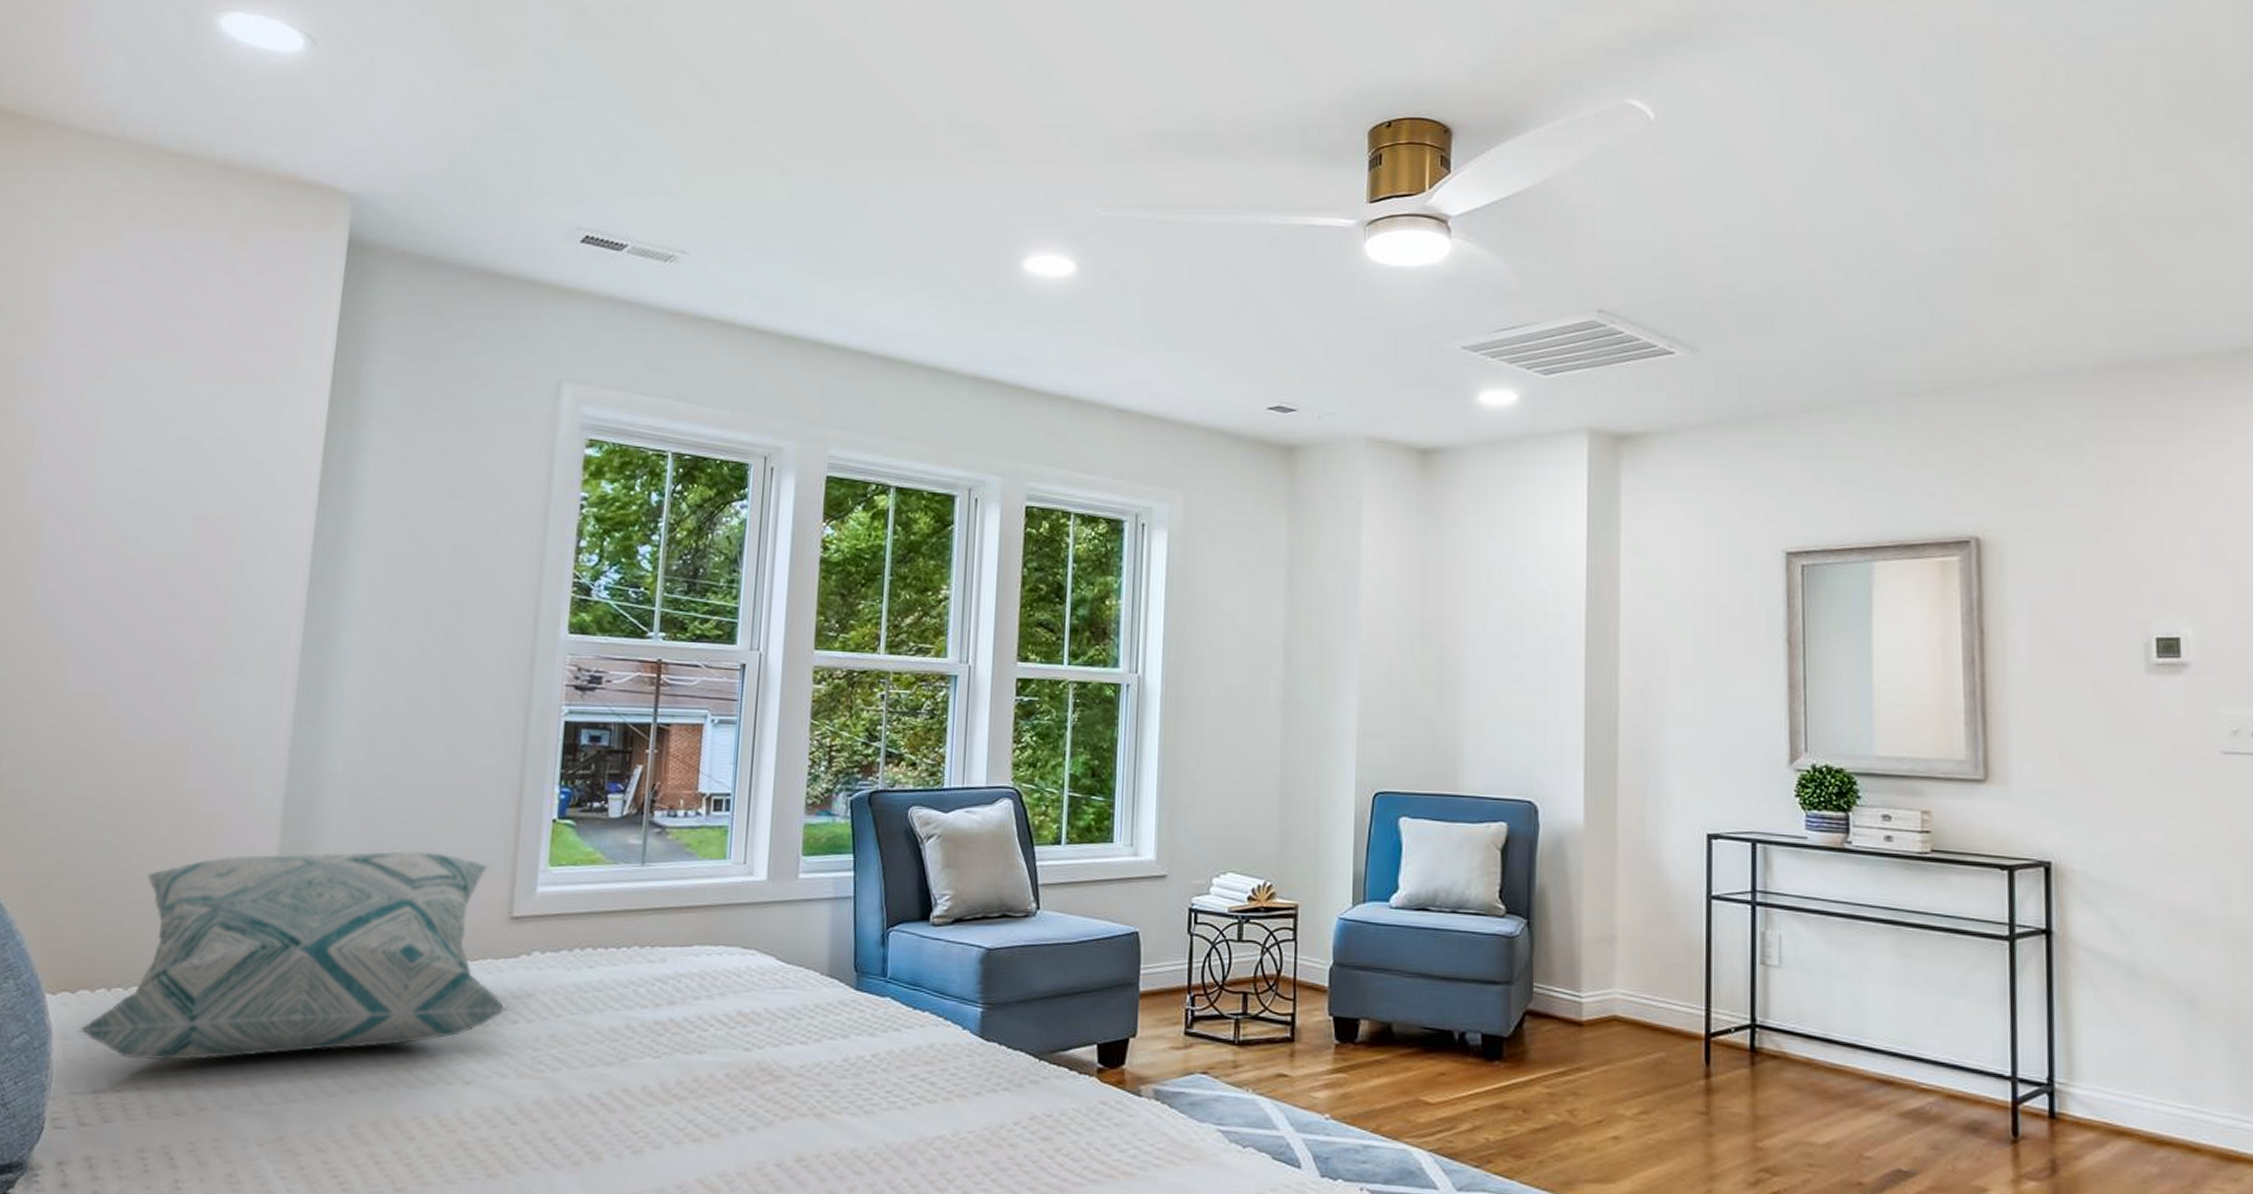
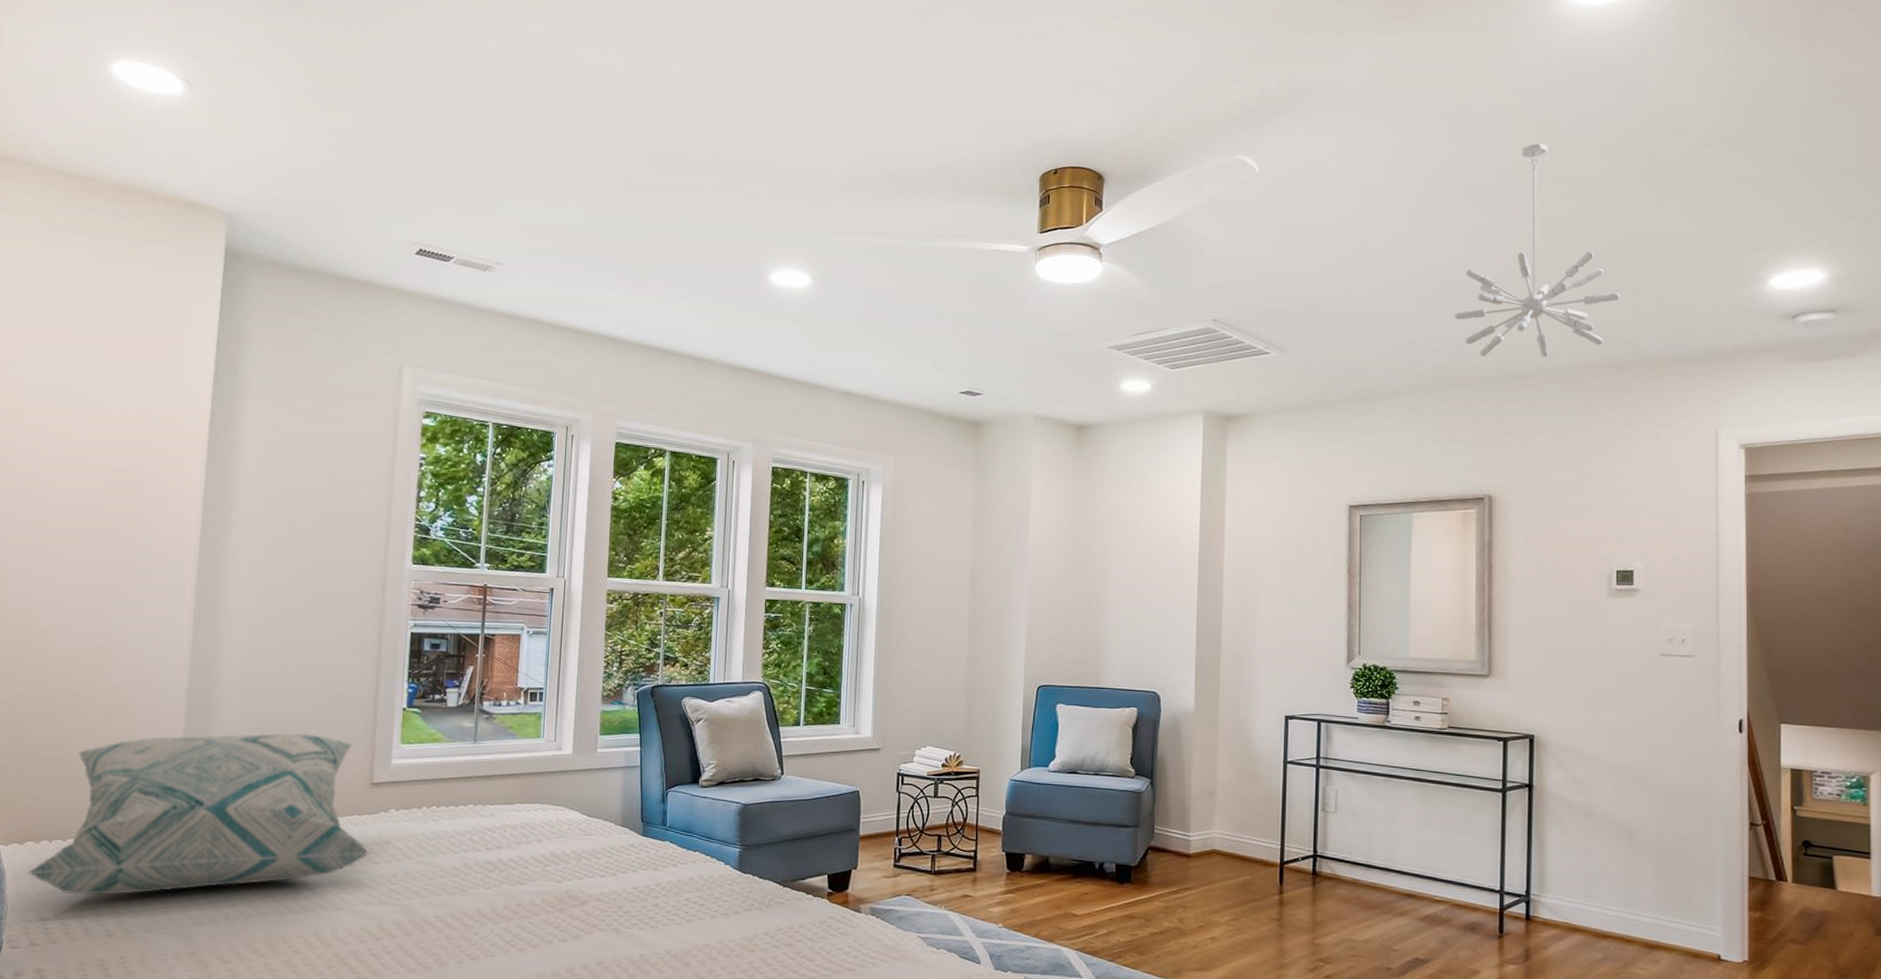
chandelier: none [1921,76,2146,355] -> present [1454,144,1621,357]

